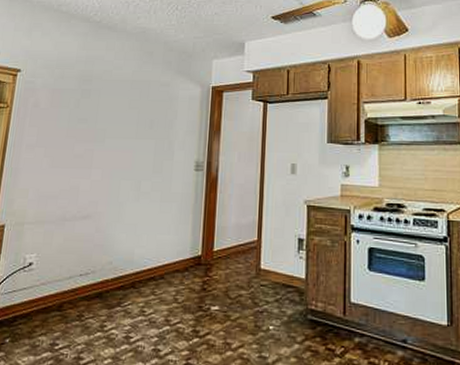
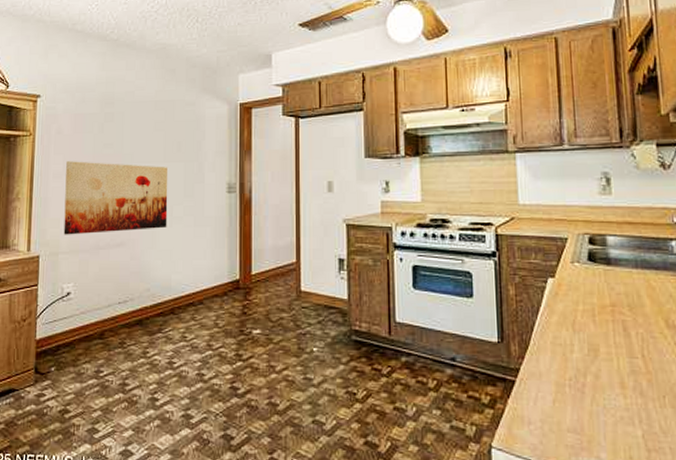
wall art: none [31,134,139,206] -> present [63,161,168,235]

